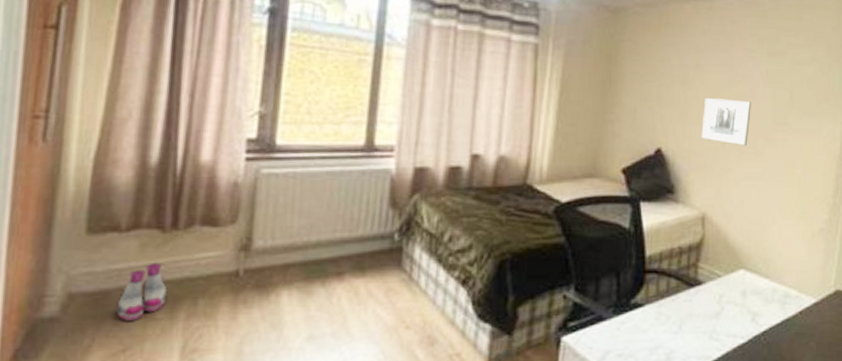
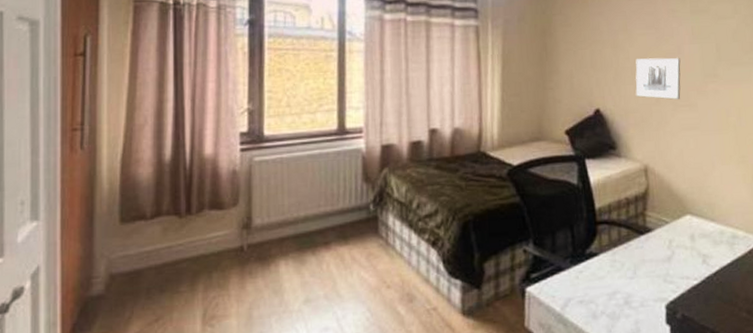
boots: present [116,262,167,321] -> none [148,243,188,295]

